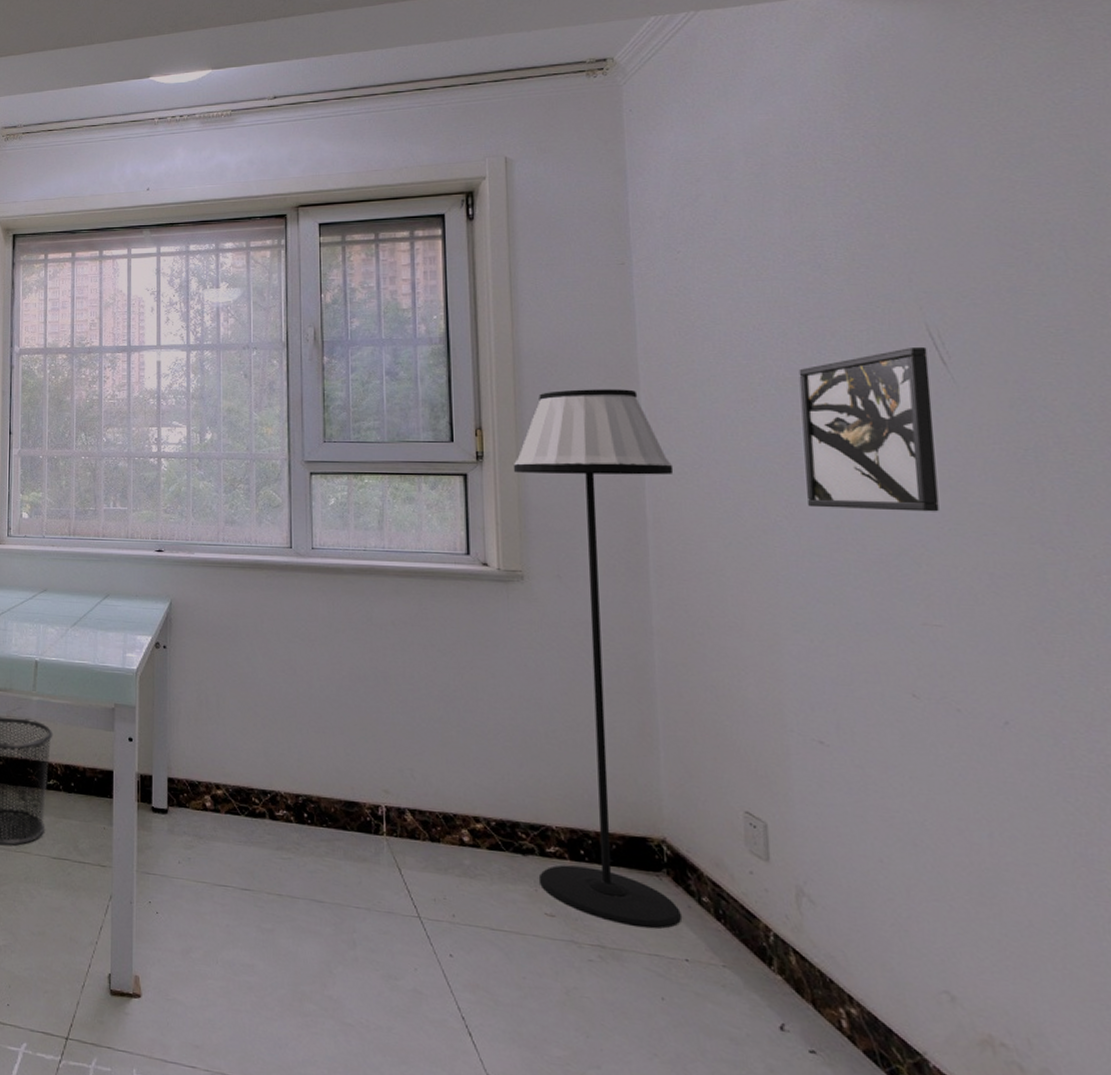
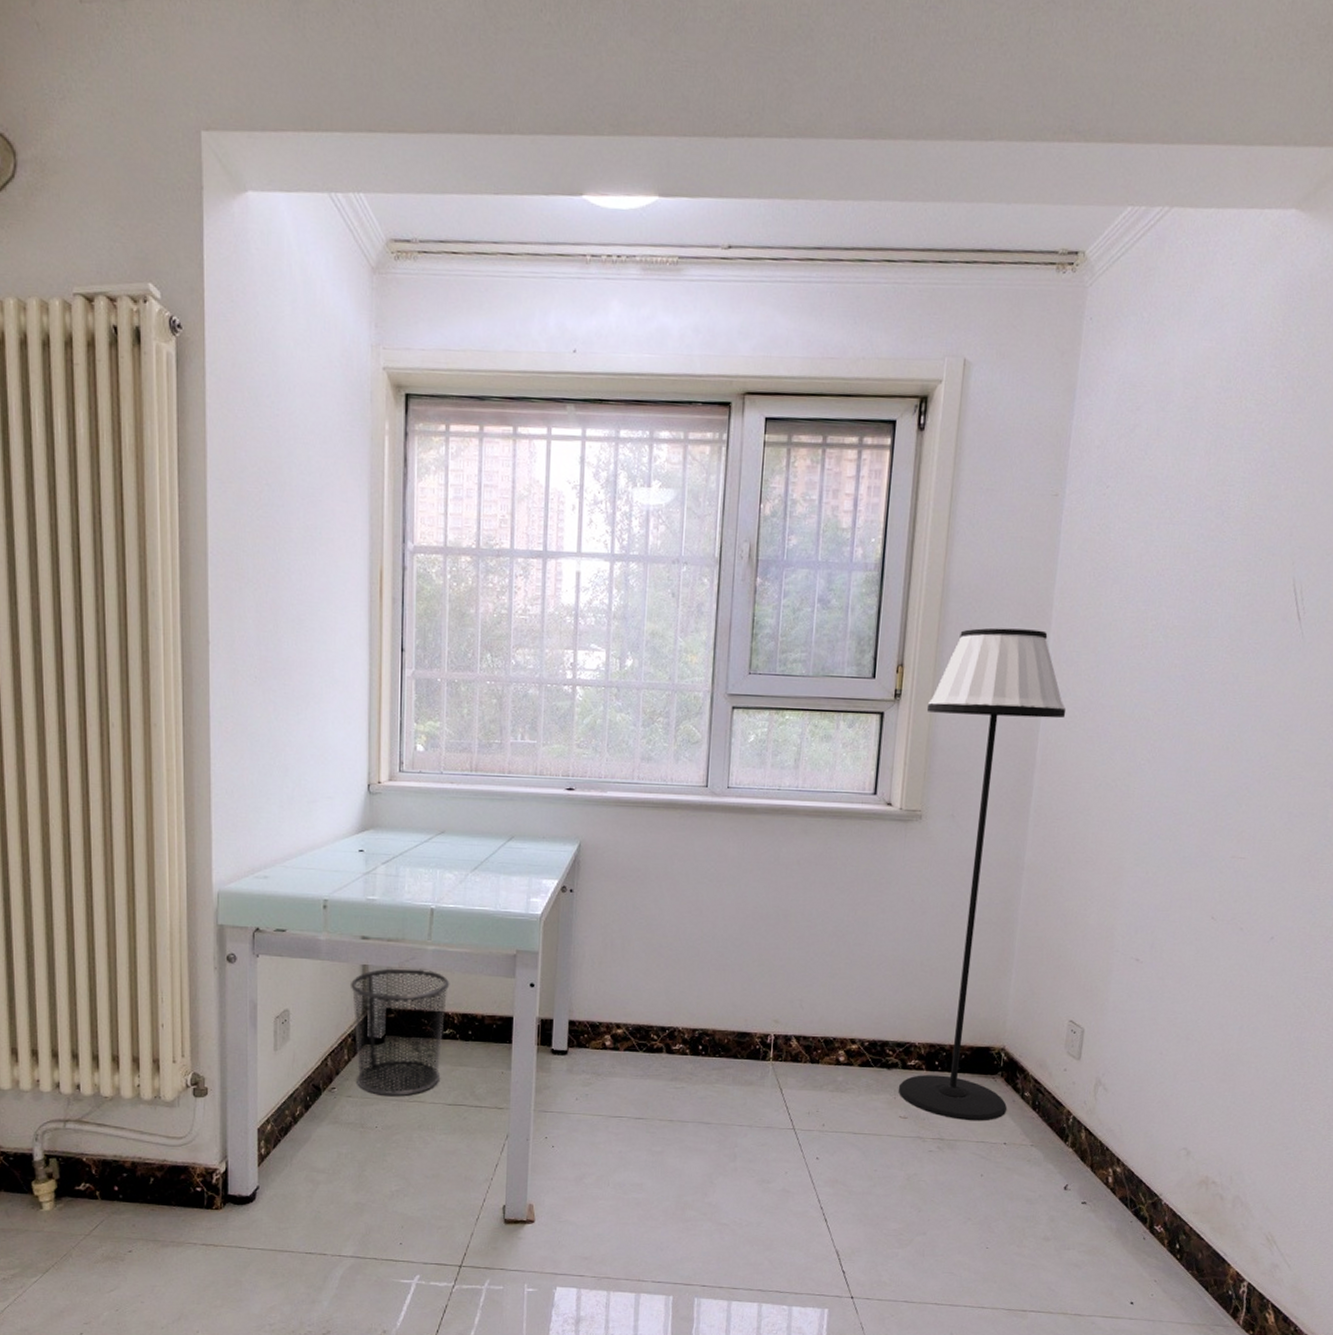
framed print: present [799,346,939,512] -> none [1168,601,1289,758]

